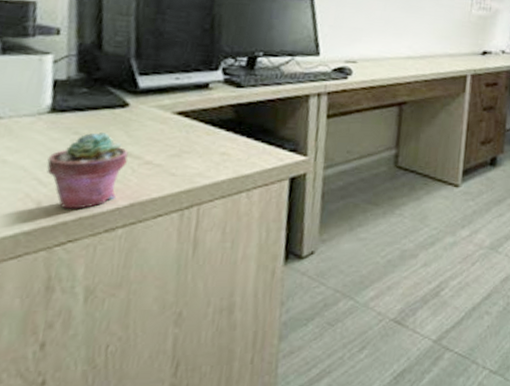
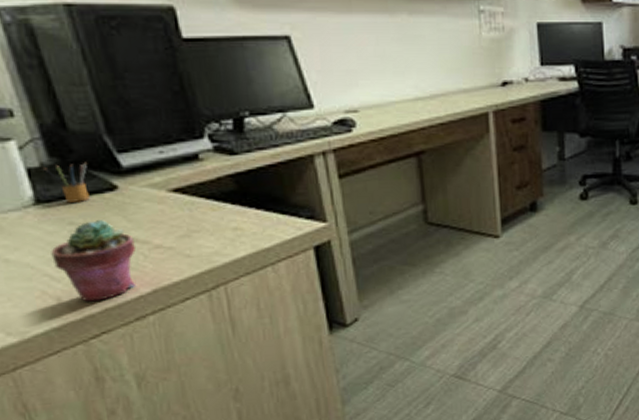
pencil box: none [68,79,109,115] -> present [44,161,90,203]

